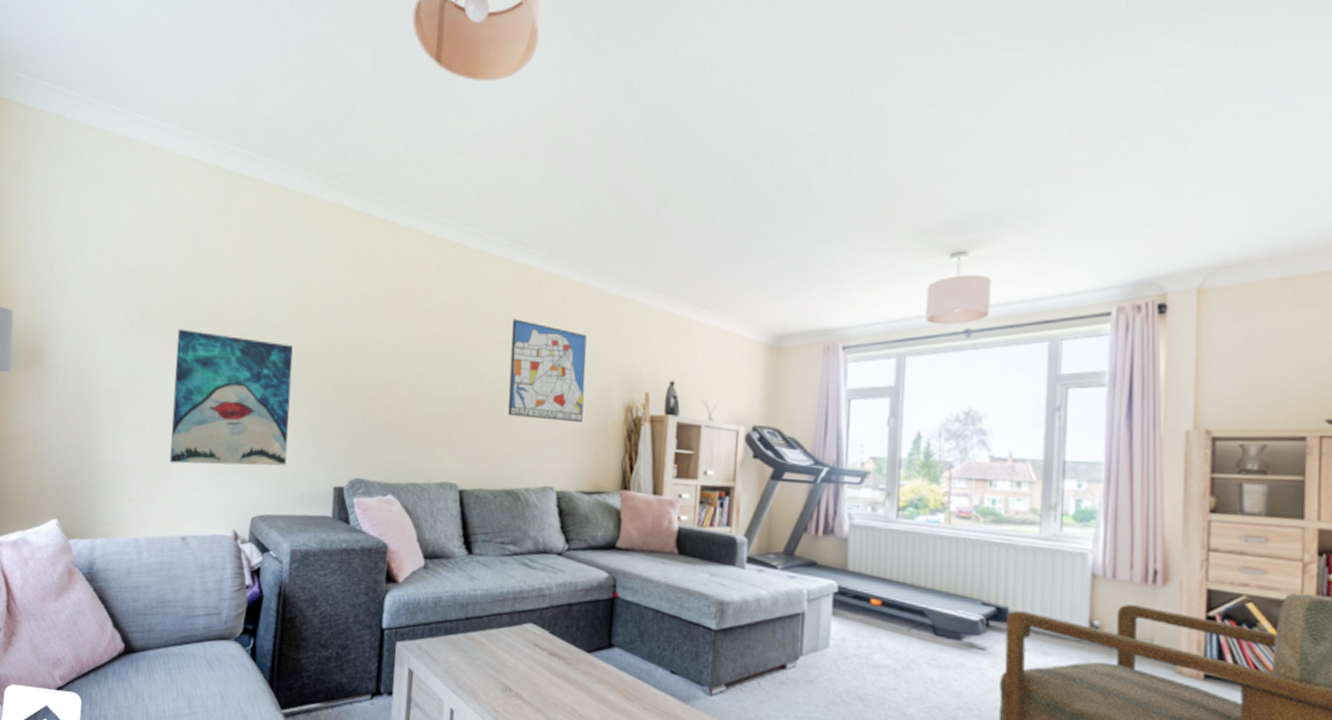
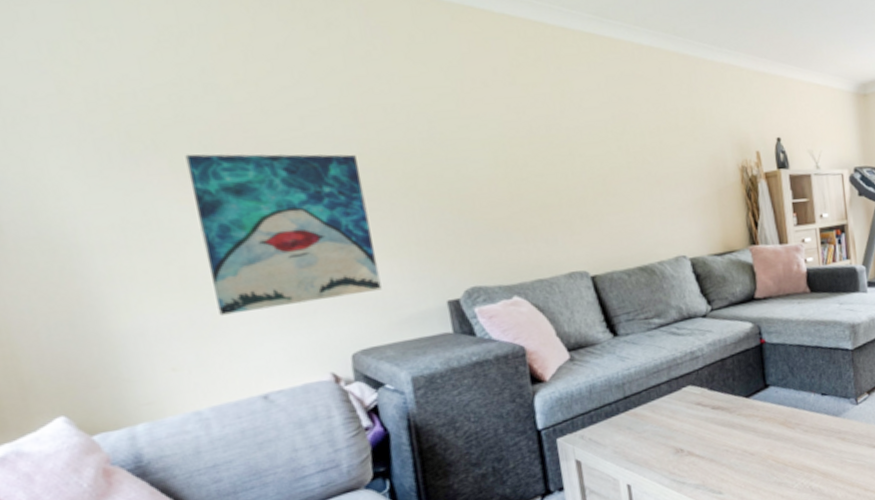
wall art: present [508,319,587,422] -> none [611,95,702,195]

